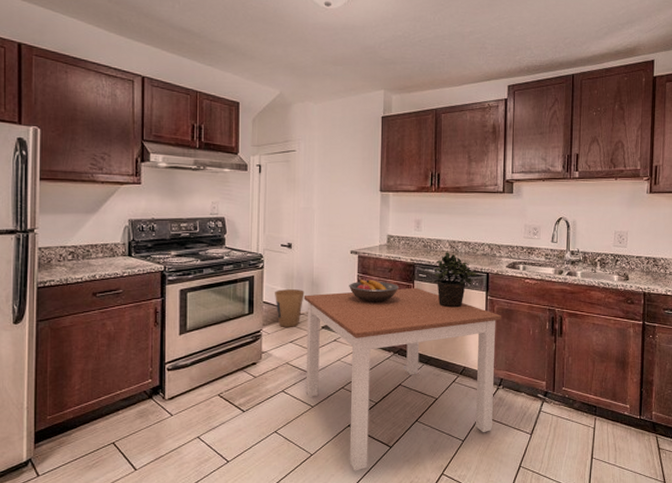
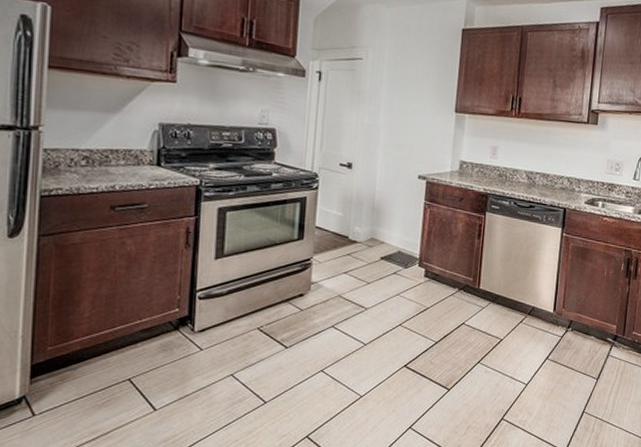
trash can: present [275,289,305,327] -> none [329,214,364,257]
dining table: present [303,287,502,471] -> none [358,219,577,415]
fruit bowl: present [349,279,398,302] -> none [414,207,469,234]
potted plant: present [434,252,477,308] -> none [508,183,554,244]

